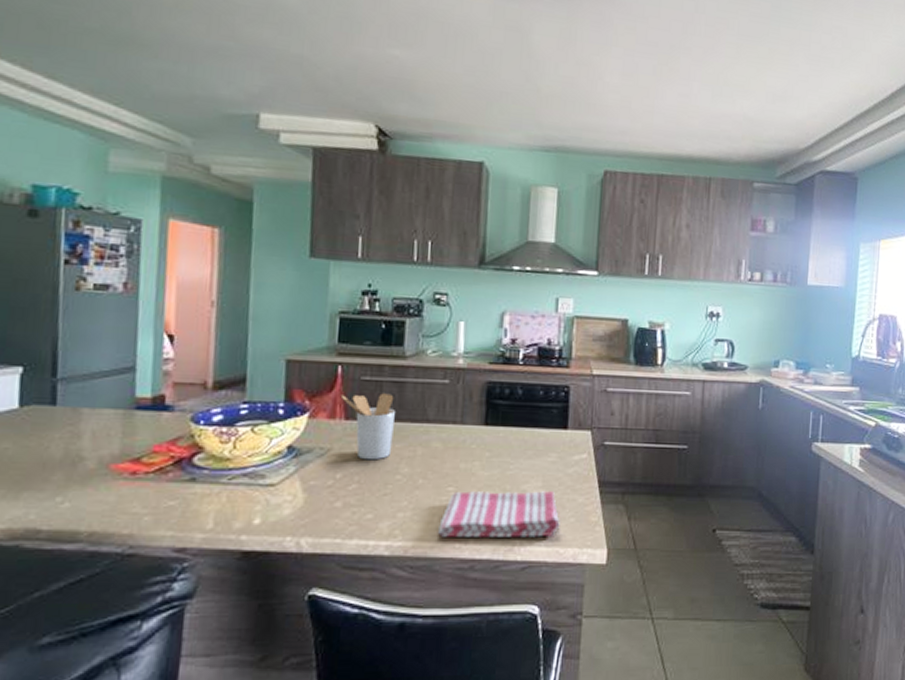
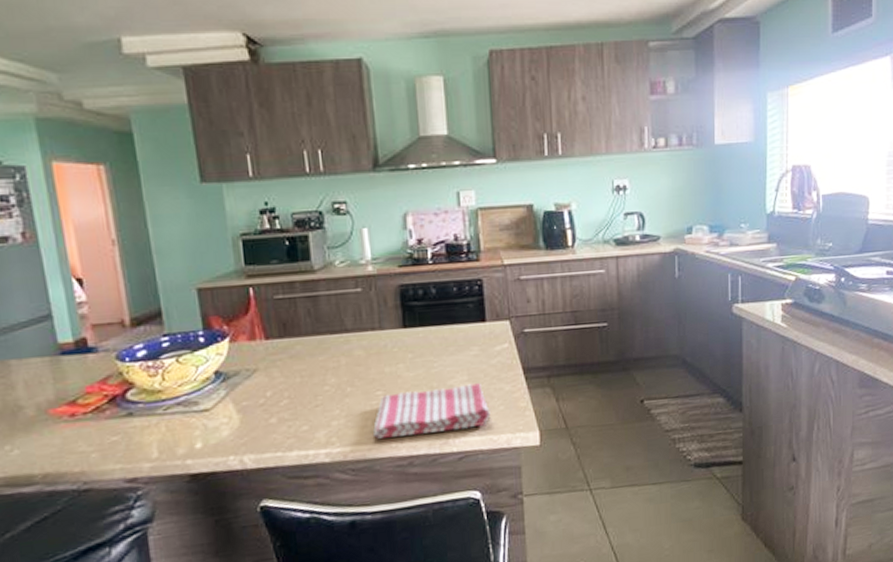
utensil holder: present [342,393,395,461] -> none [258,309,316,376]

